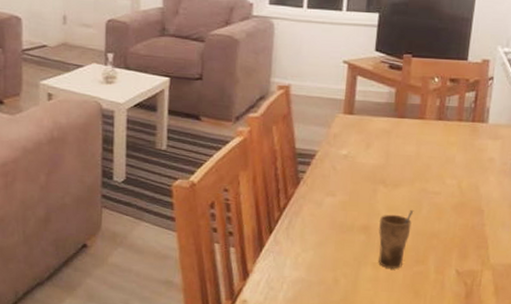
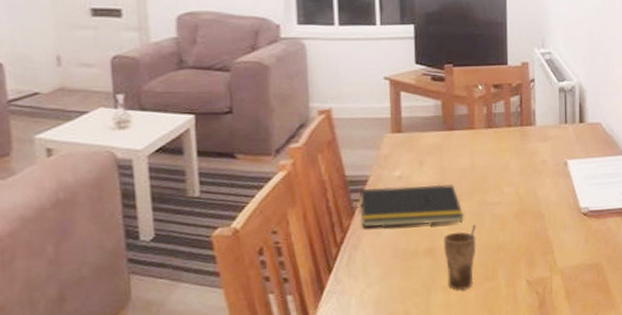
notepad: none [304,163,403,206] -> present [359,184,464,228]

